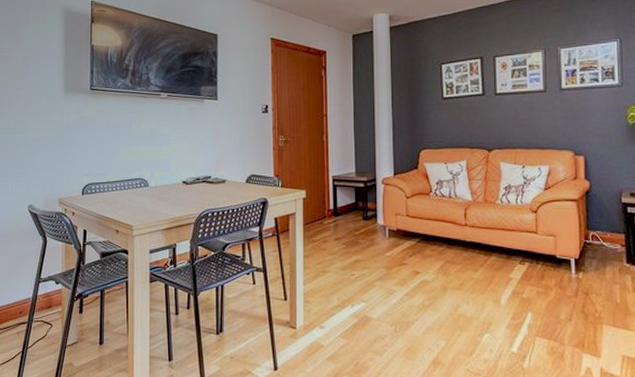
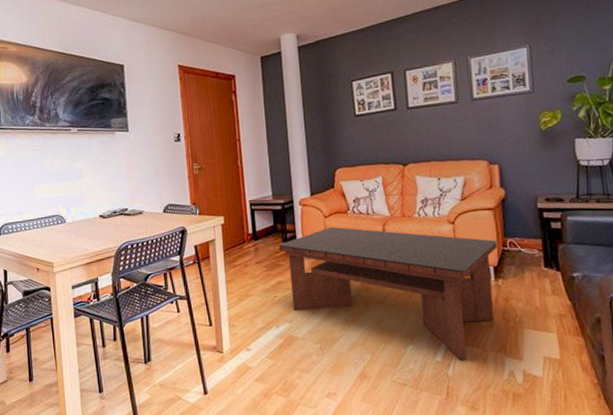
coffee table: none [358,207,579,354] -> present [278,226,497,361]

